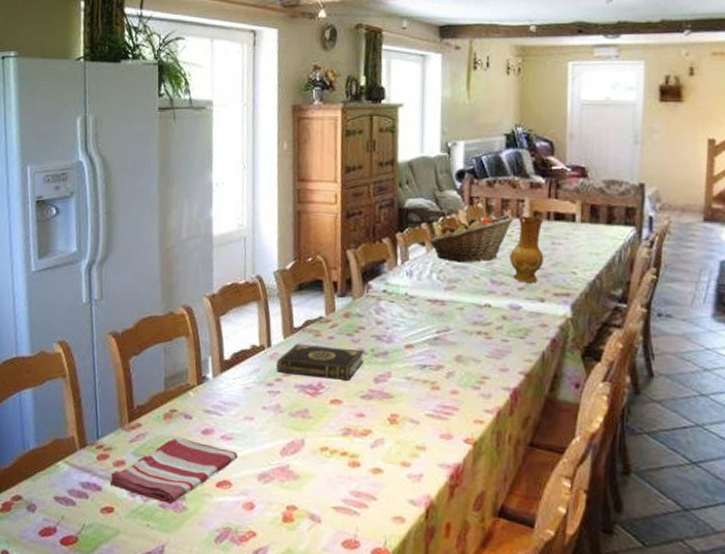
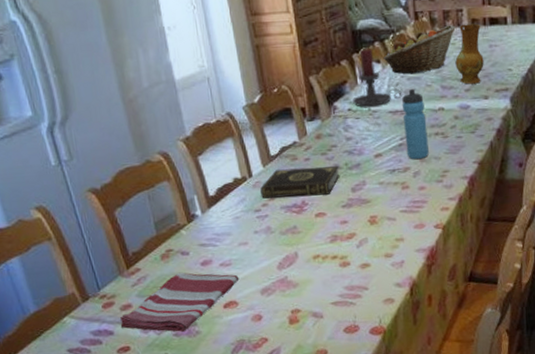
candle holder: none [389,228,445,292] -> present [353,48,402,107]
water bottle: none [442,279,469,359] -> present [401,89,429,160]

